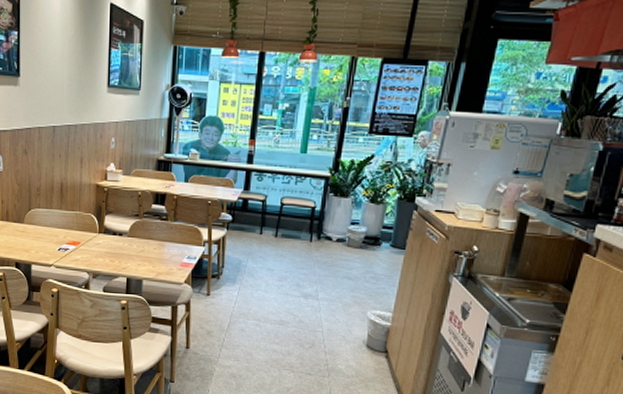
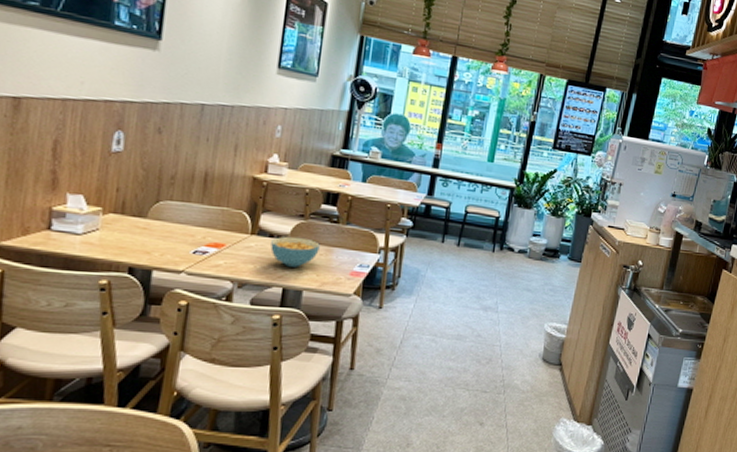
cereal bowl: none [115,233,153,260] -> present [270,236,320,267]

